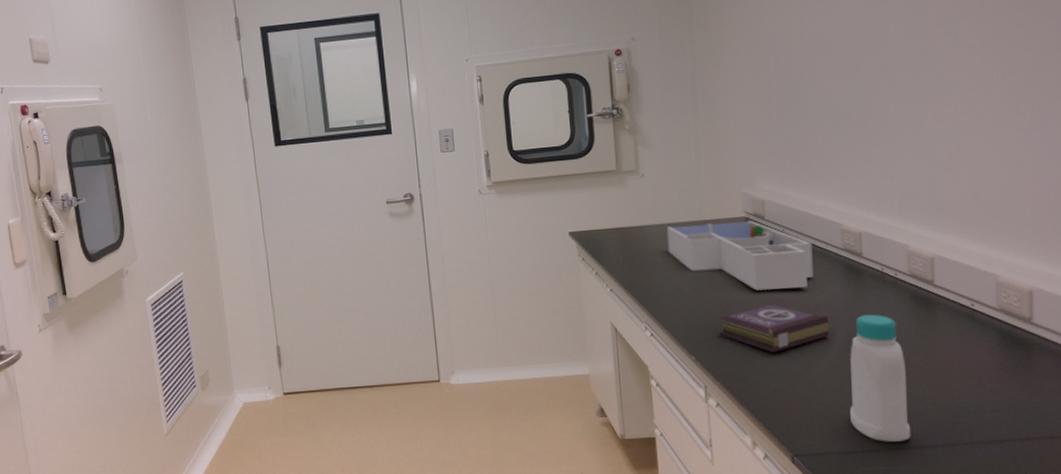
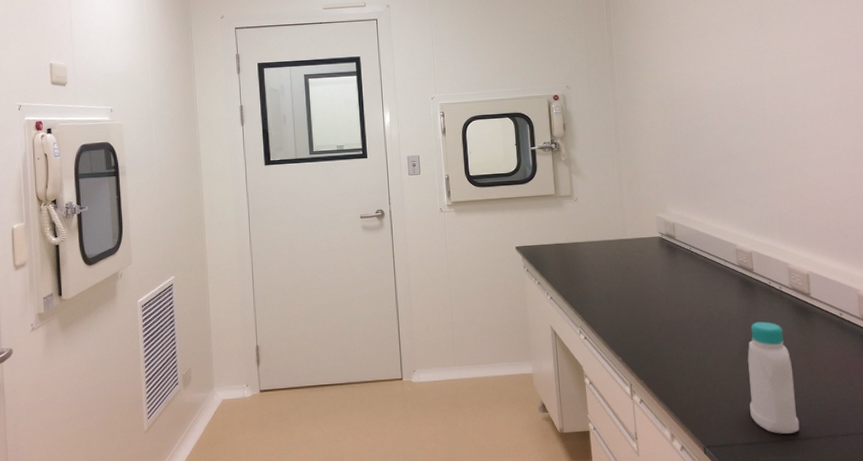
desk organizer: present [666,220,814,291] -> none [596,239,716,300]
book: present [719,304,830,353] -> none [641,312,731,355]

